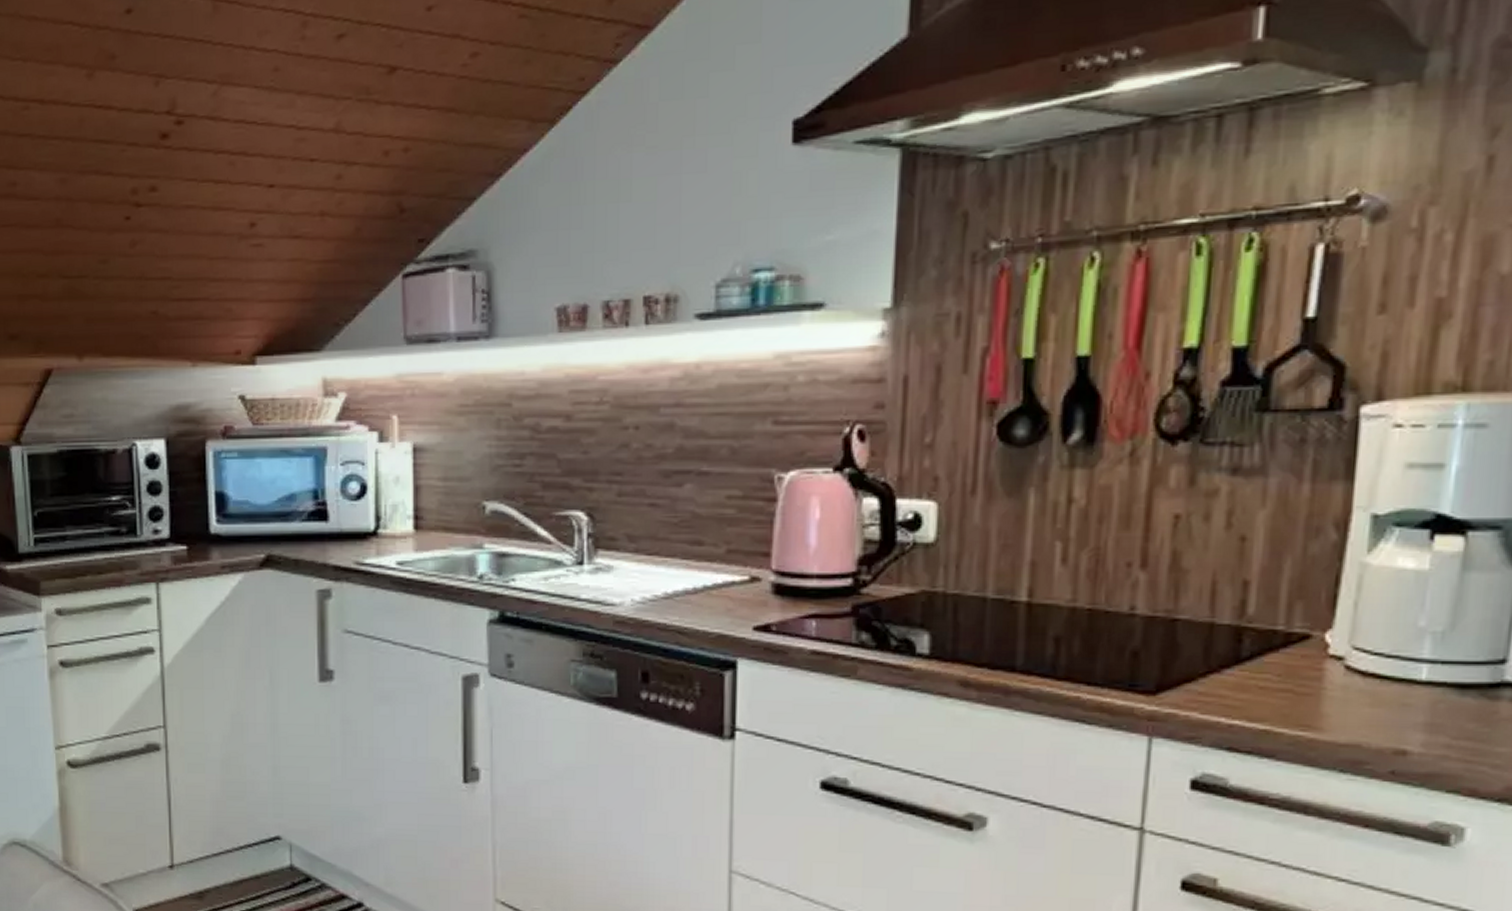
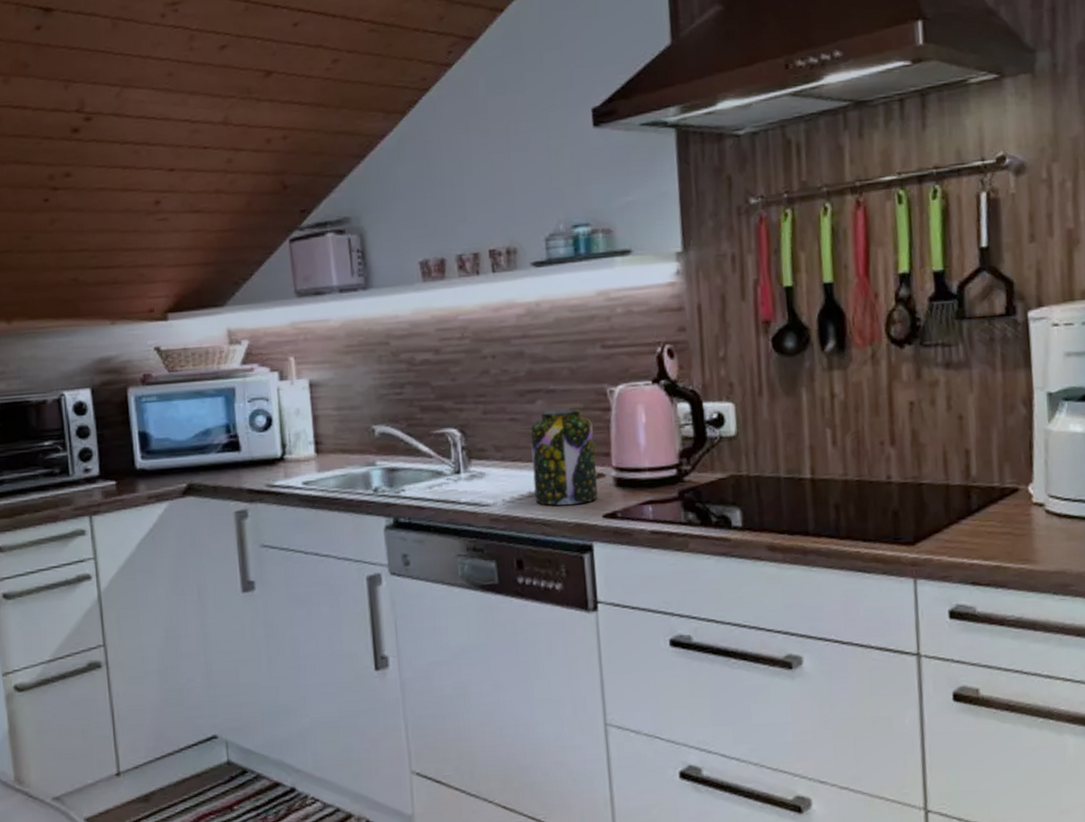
jar: none [671,496,752,612] -> present [530,408,598,506]

